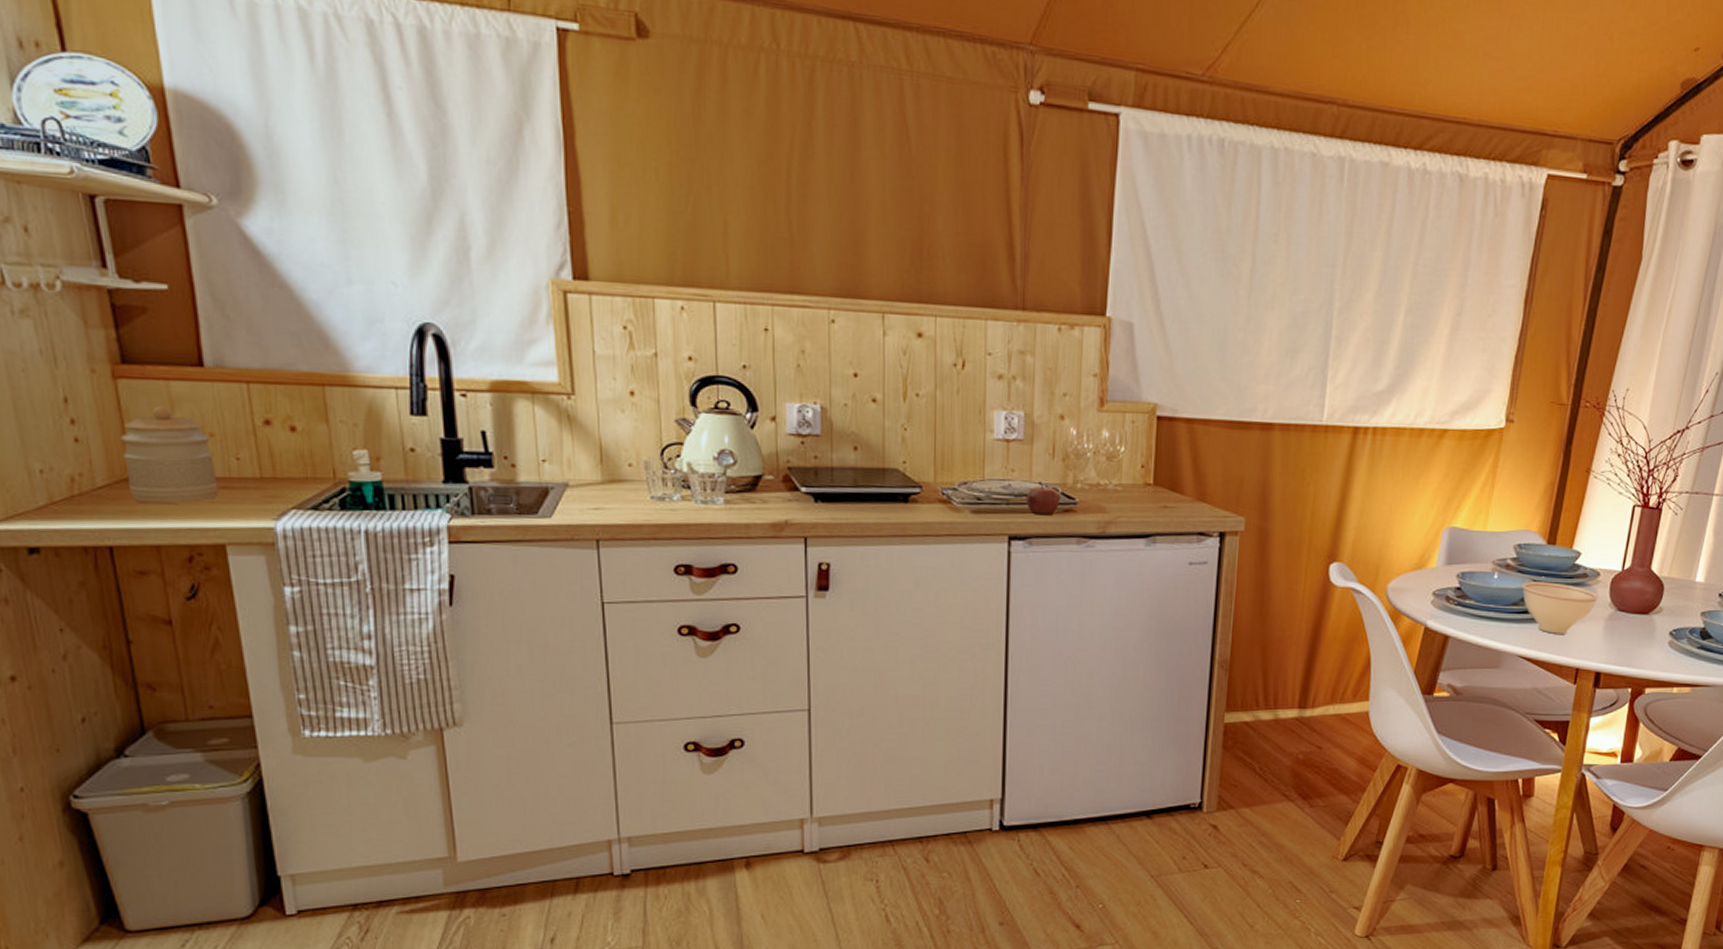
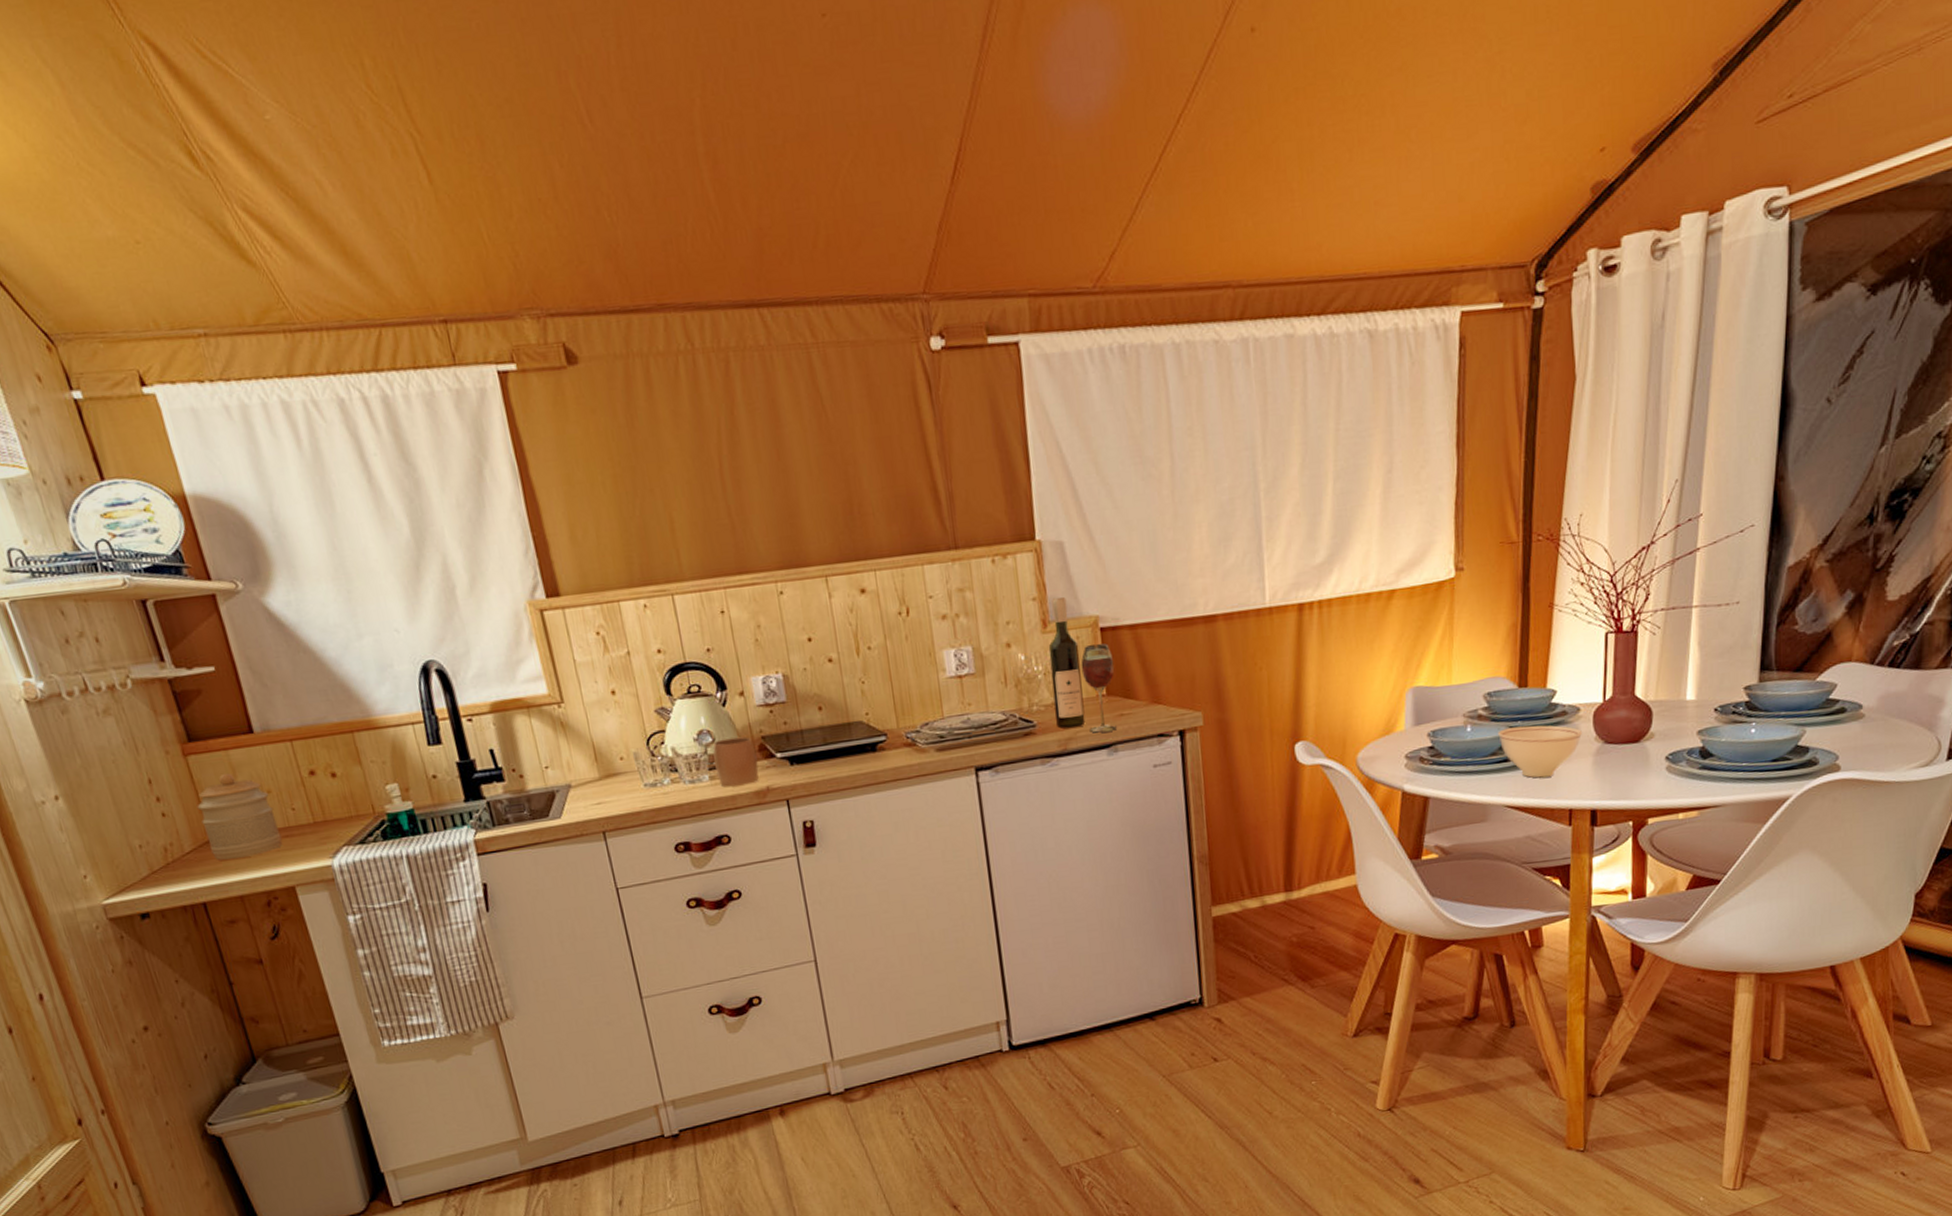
mug: none [733,463,779,515] -> present [712,736,759,787]
fruit: present [1026,481,1061,516] -> none [986,710,1019,743]
bottle: none [1097,377,1133,513] -> present [1048,596,1086,730]
wineglass: none [1131,432,1166,522] -> present [1081,643,1117,733]

